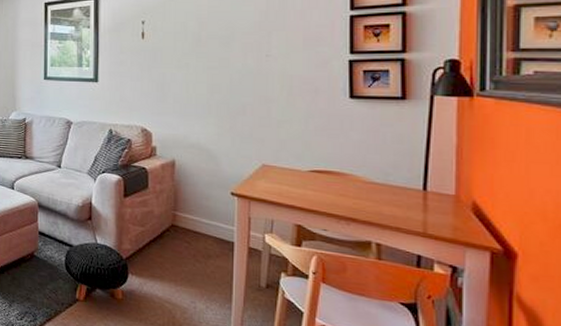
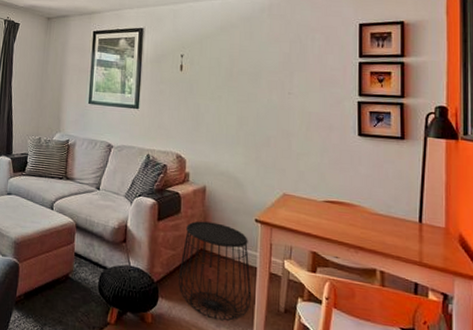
side table: none [149,196,229,297] -> present [179,221,252,321]

